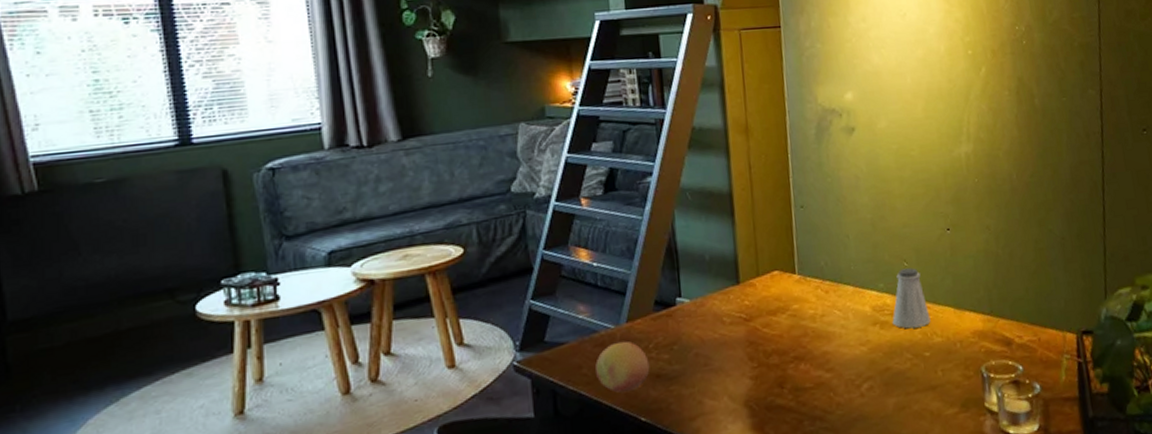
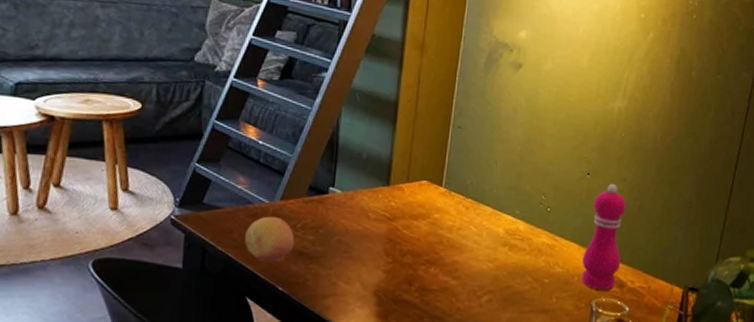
saltshaker: present [892,268,931,329] -> none [521,201,556,256]
pepper mill: none [960,234,1003,354] -> present [582,183,627,291]

